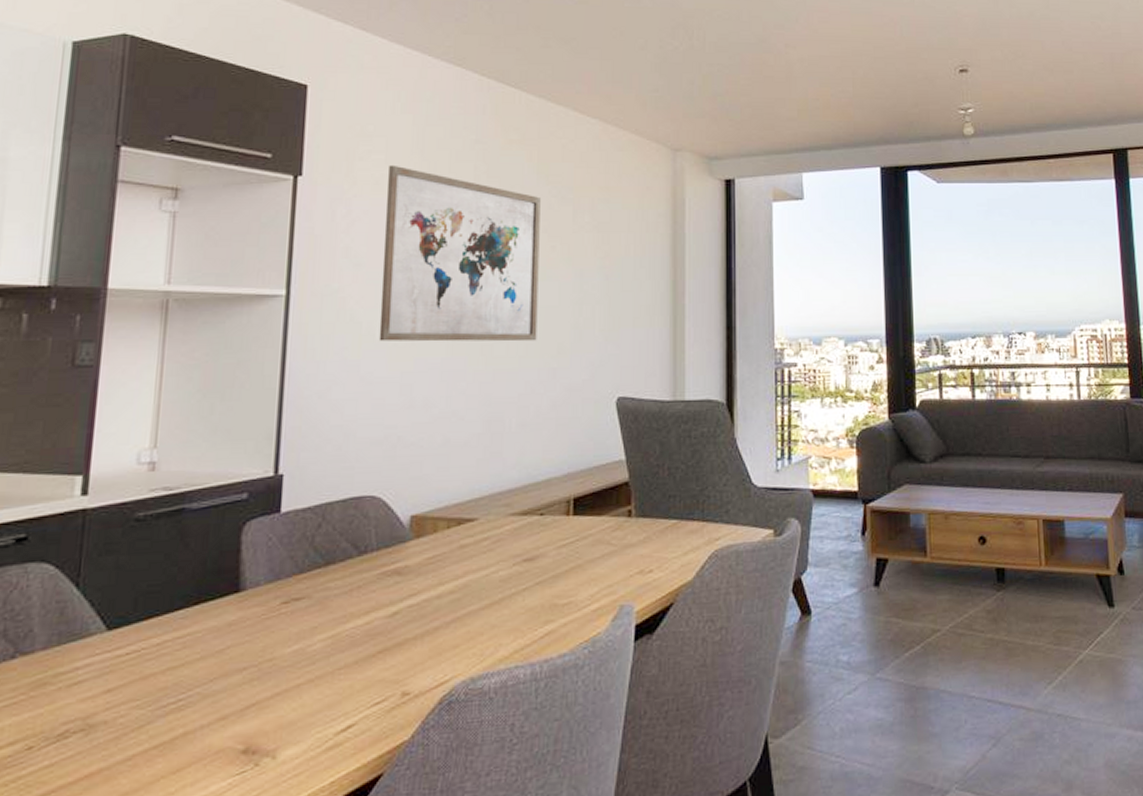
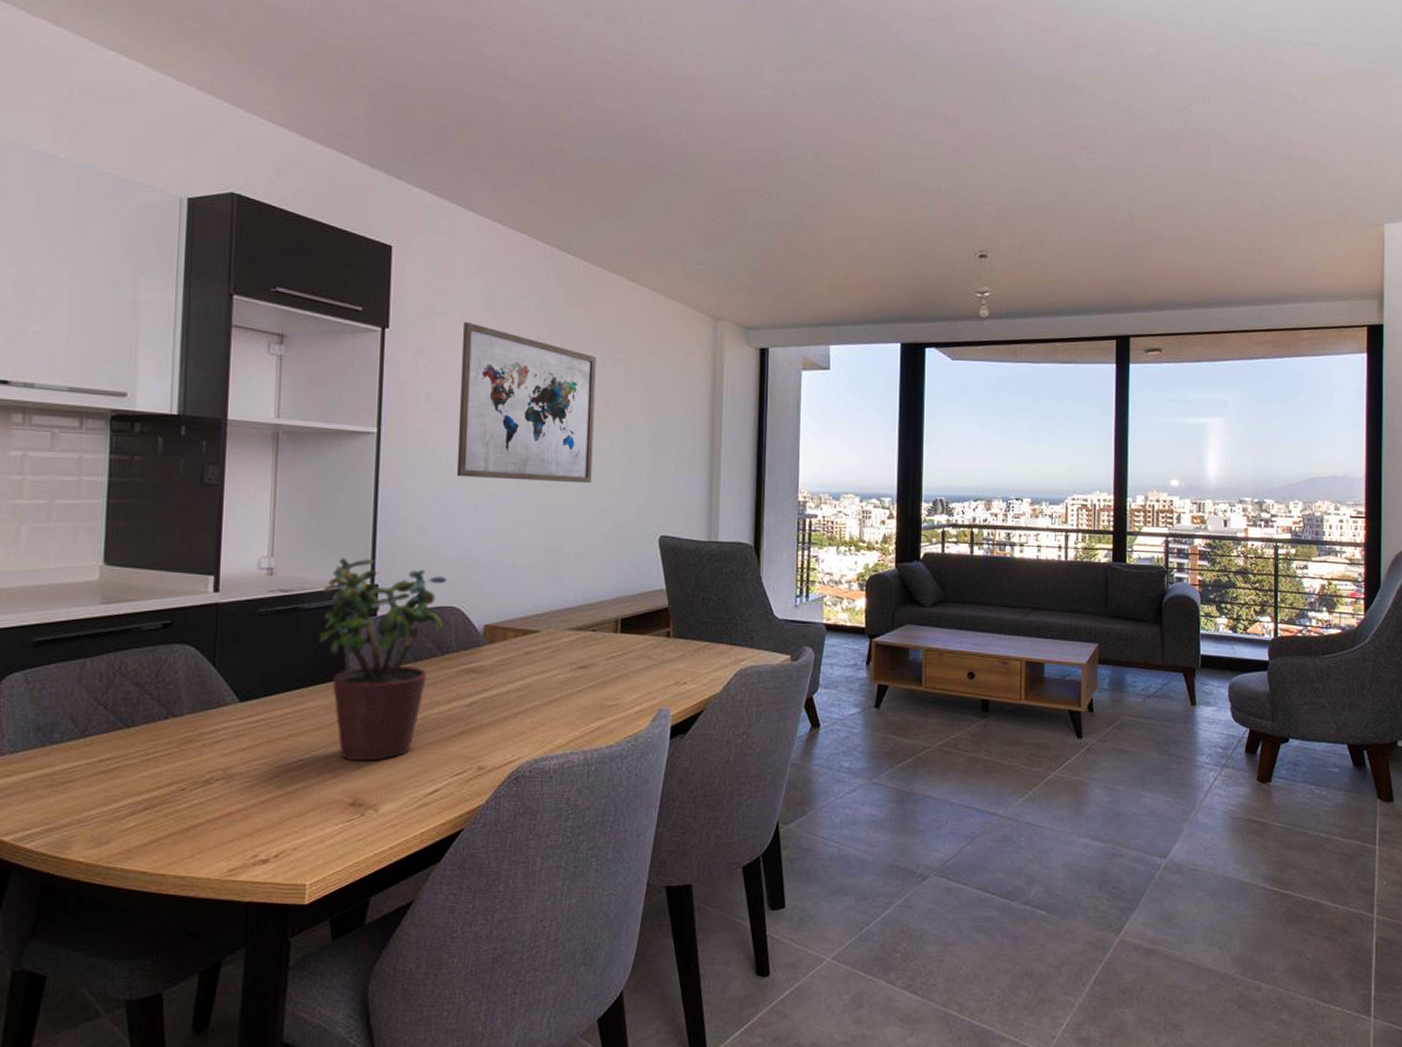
potted plant: none [208,444,365,697] -> present [318,558,446,761]

